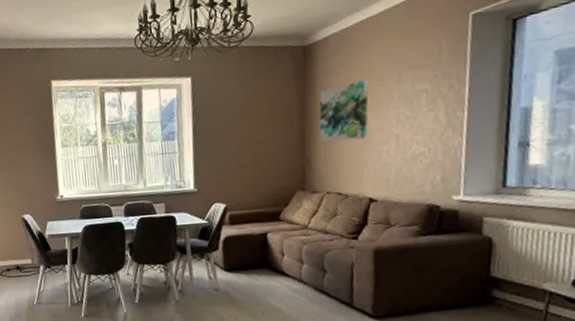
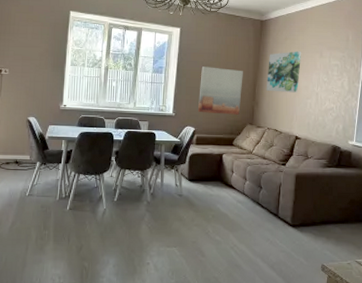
wall art: none [225,120,285,184] -> present [197,66,243,115]

